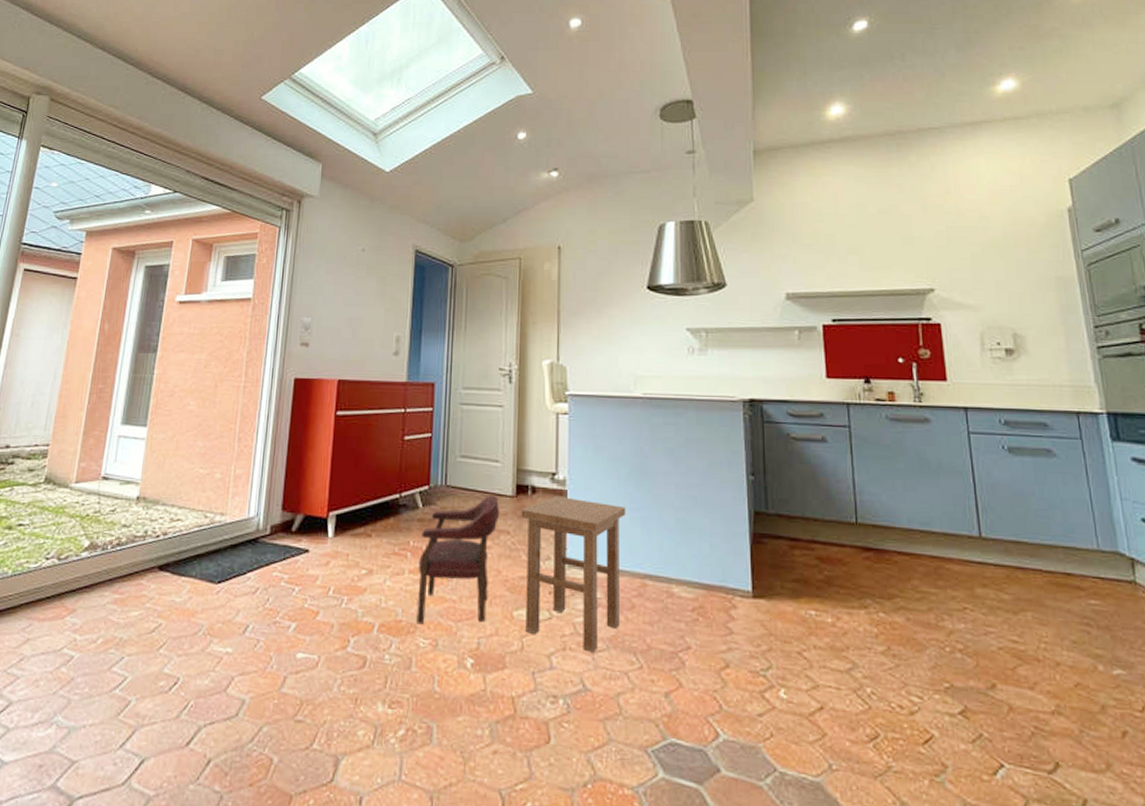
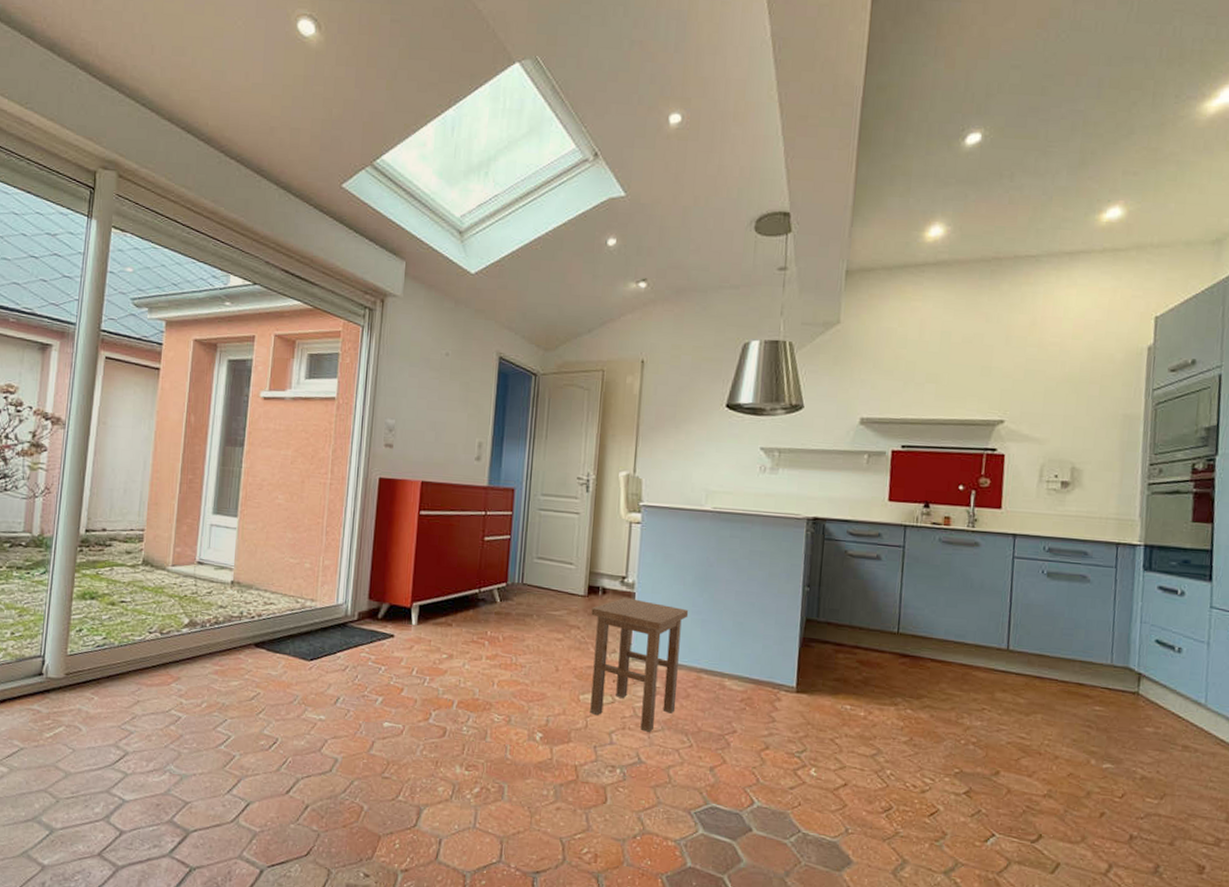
stool: present [416,495,500,625] -> none [492,594,572,703]

